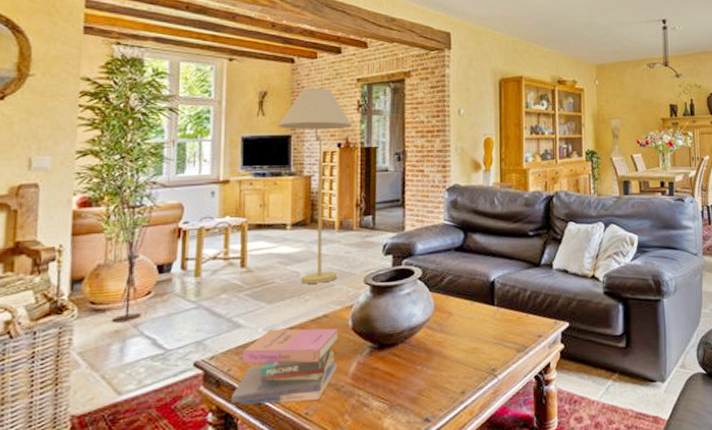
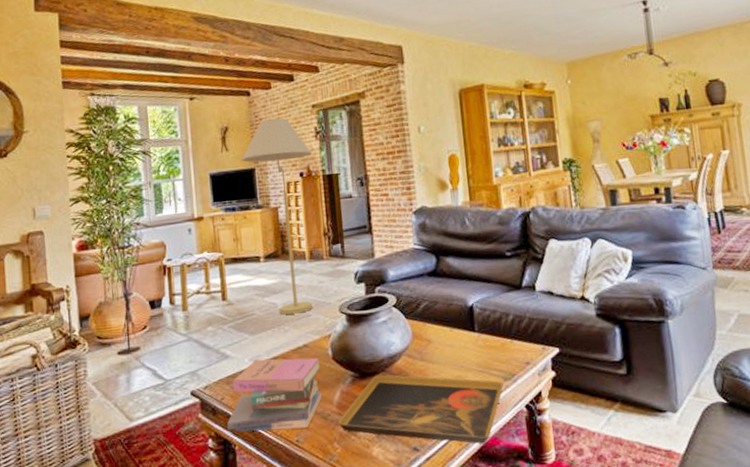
decorative tray: none [351,345,516,414] -> present [338,374,503,444]

